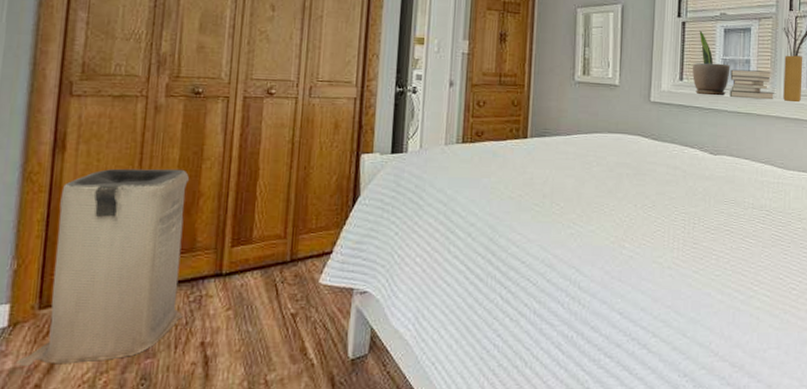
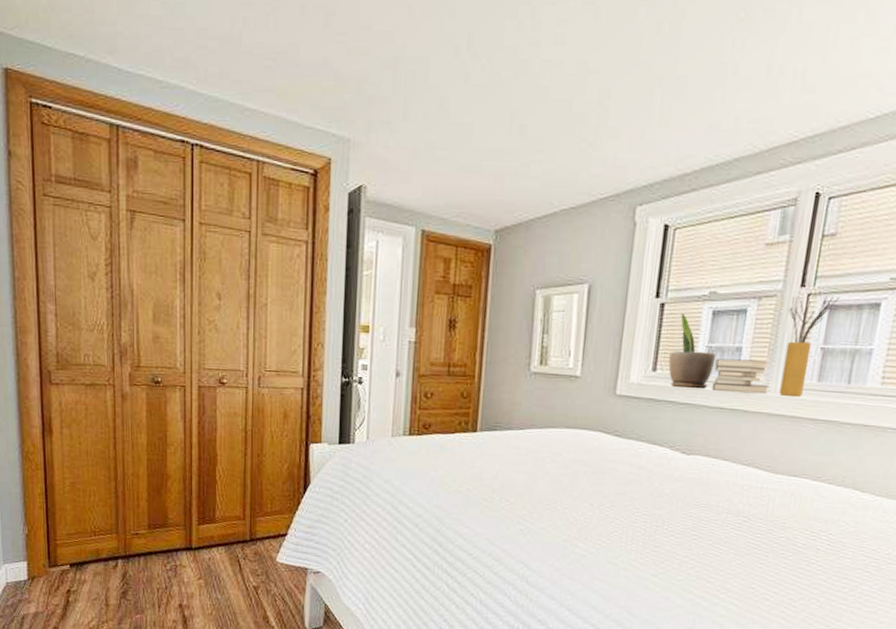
laundry basket: present [16,168,189,366] -> none [38,451,164,613]

